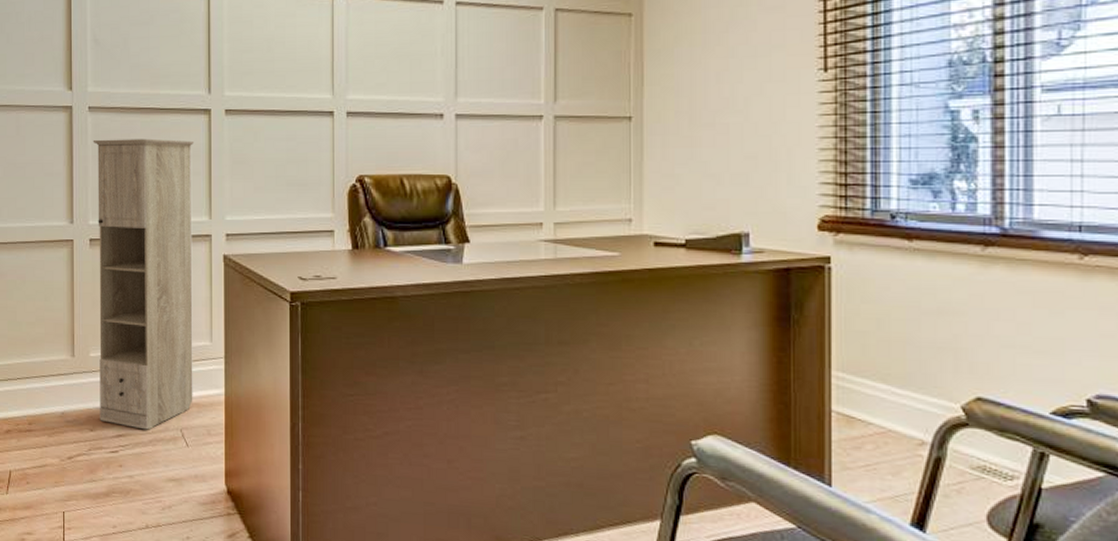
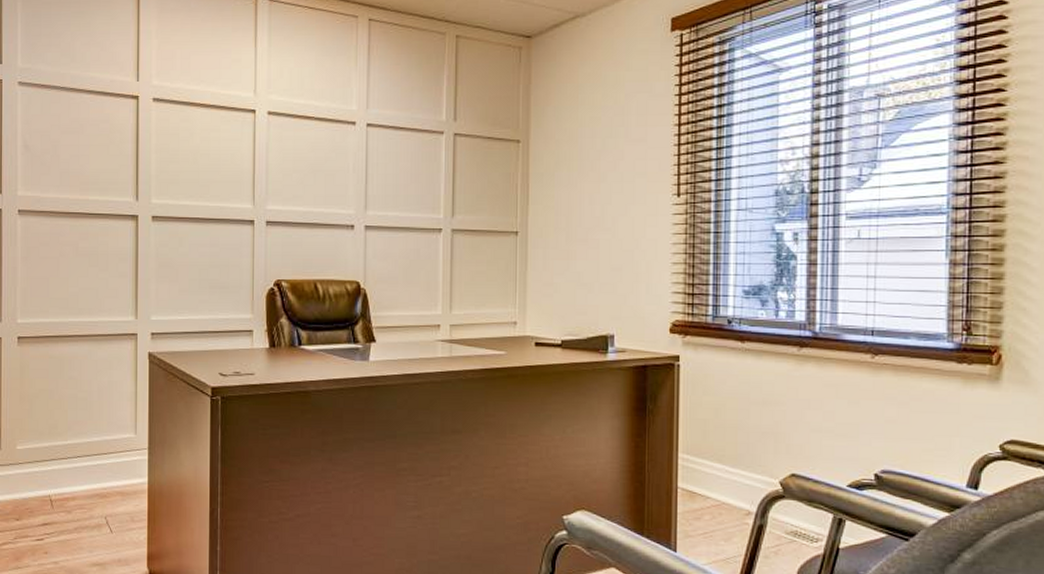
storage cabinet: present [92,138,195,430] -> none [22,241,122,518]

